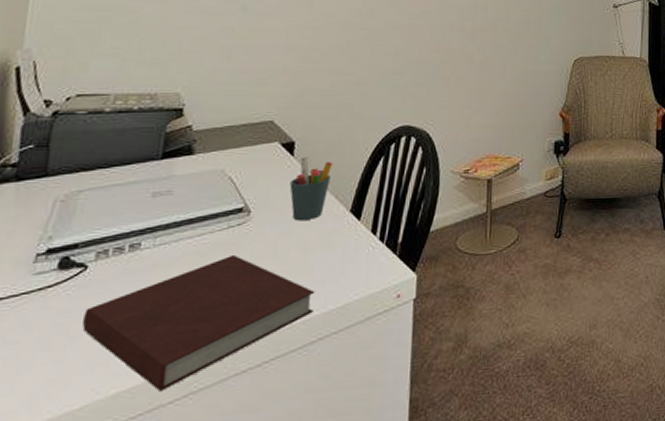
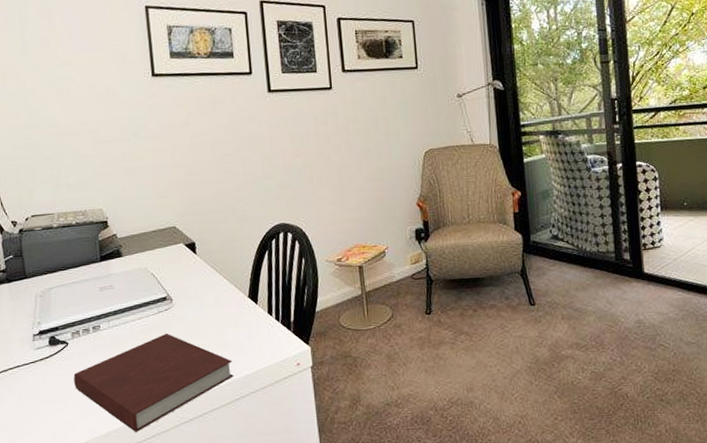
pen holder: present [289,156,333,221] -> none [197,253,229,306]

